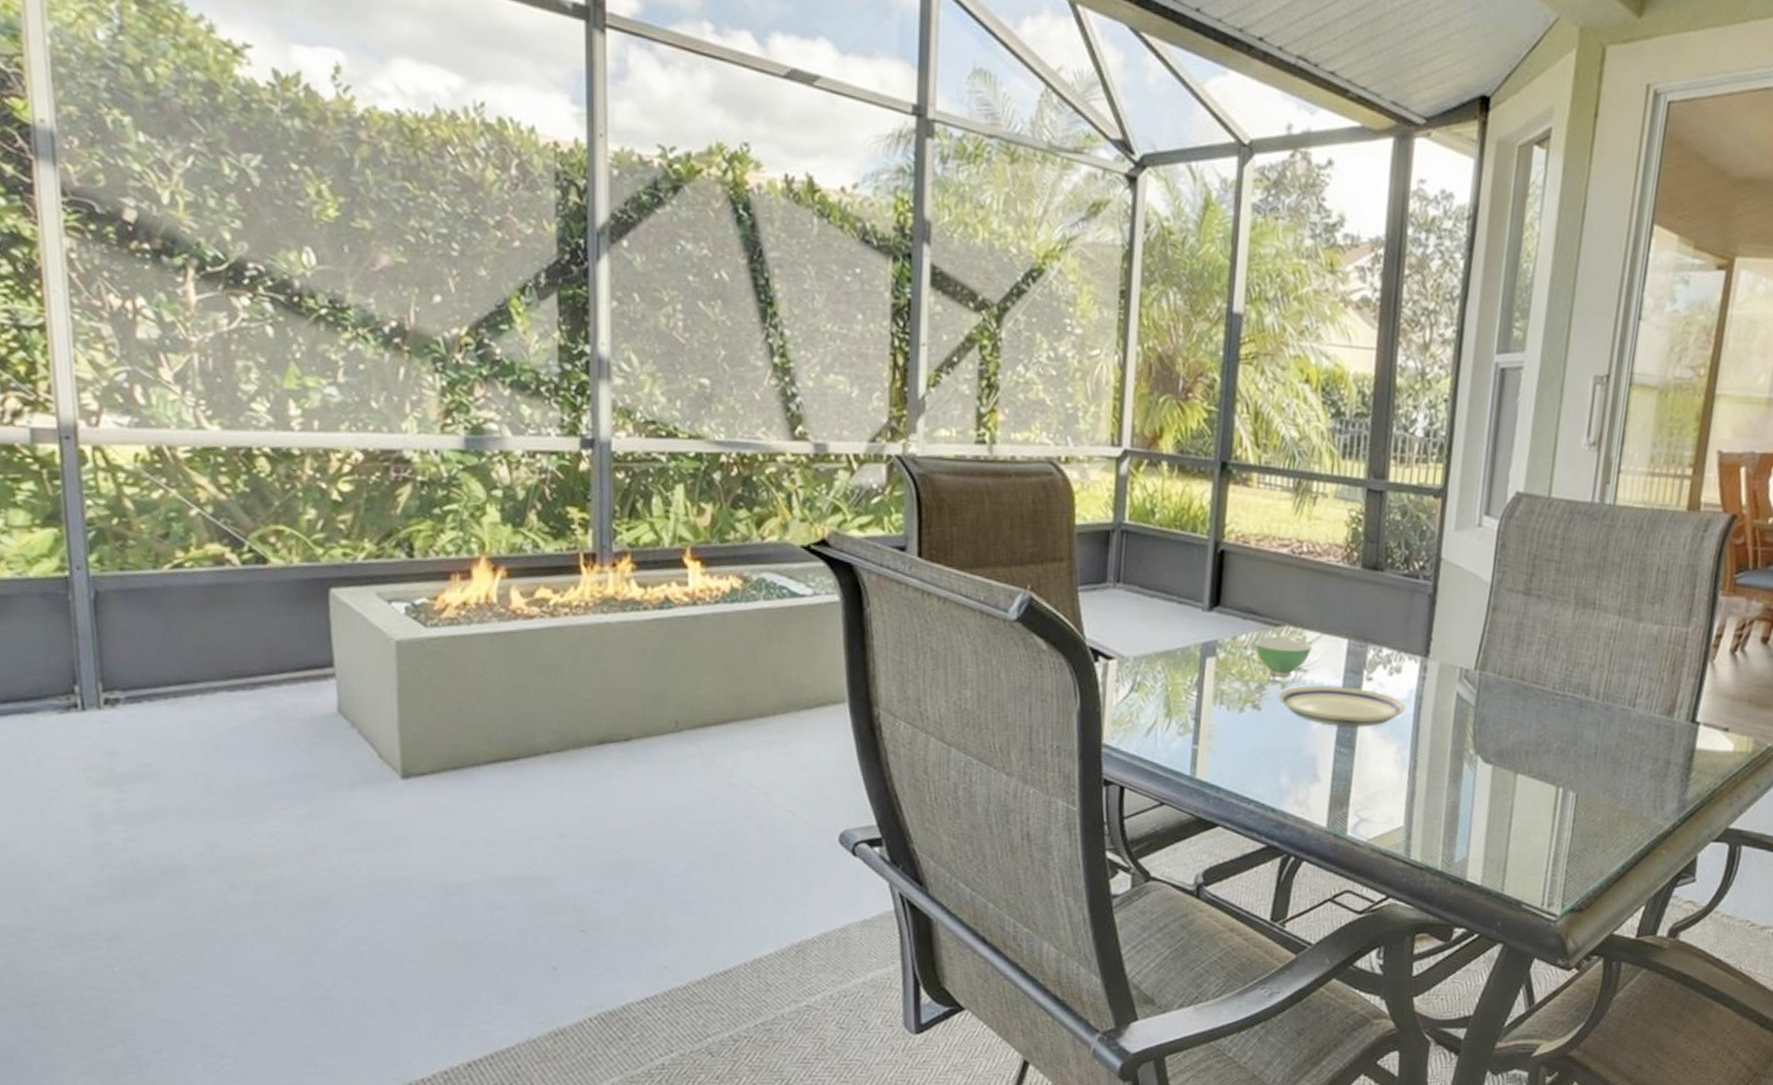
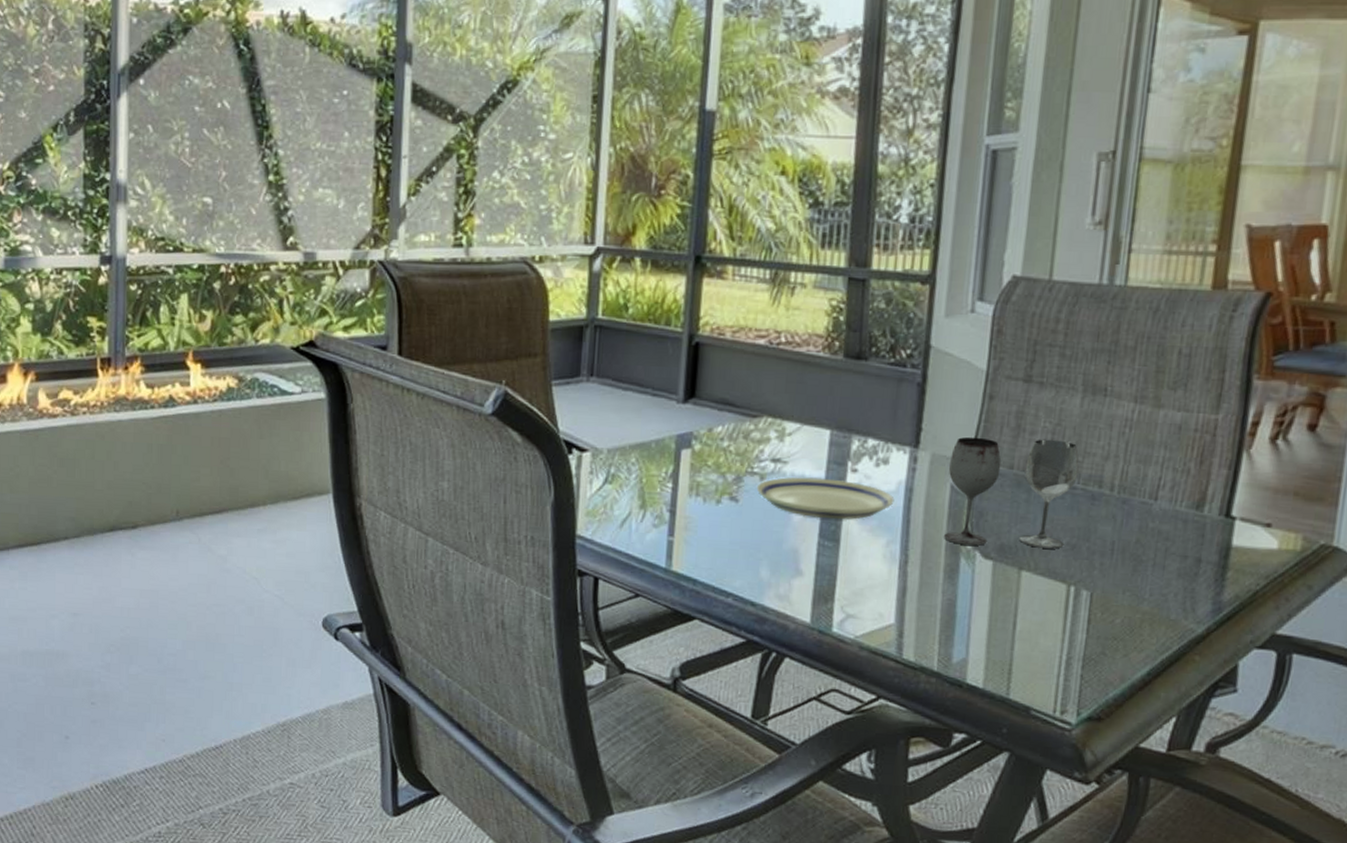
bowl: present [1255,638,1312,677] -> none [732,429,792,469]
wineglass: none [1449,646,1570,753] -> present [943,436,1080,549]

